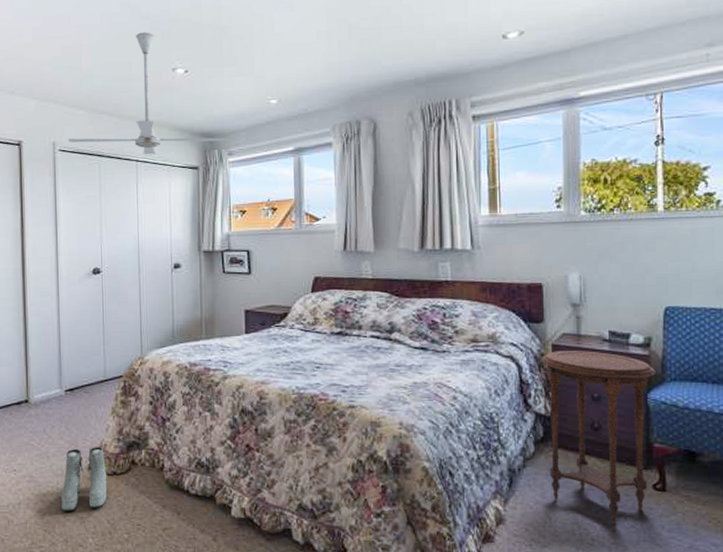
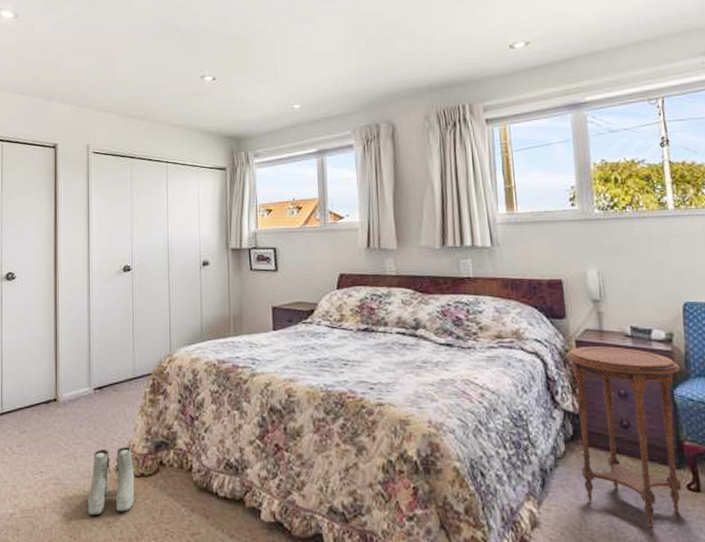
ceiling fan: present [68,32,225,155] -> none [102,43,251,157]

